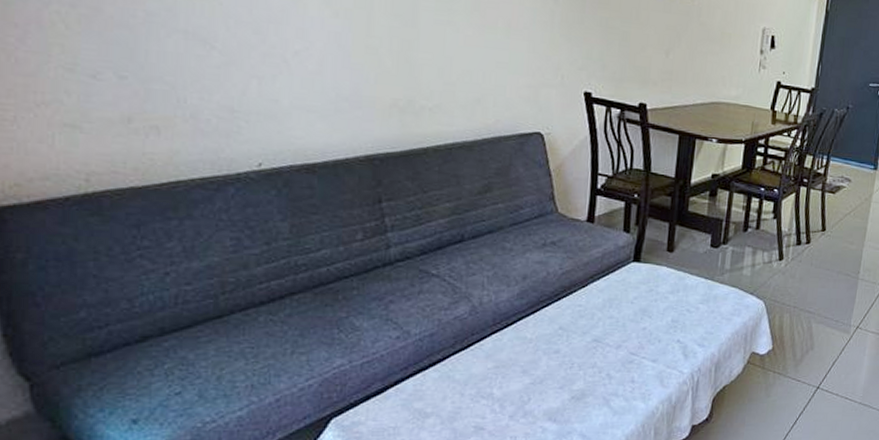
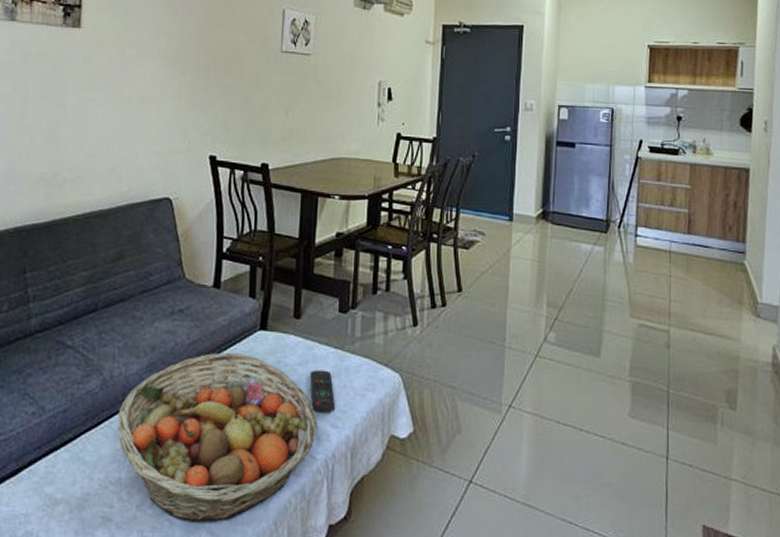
fruit basket: none [488,281,685,428] -> present [117,352,317,523]
remote control: none [680,297,703,334] -> present [310,370,335,413]

